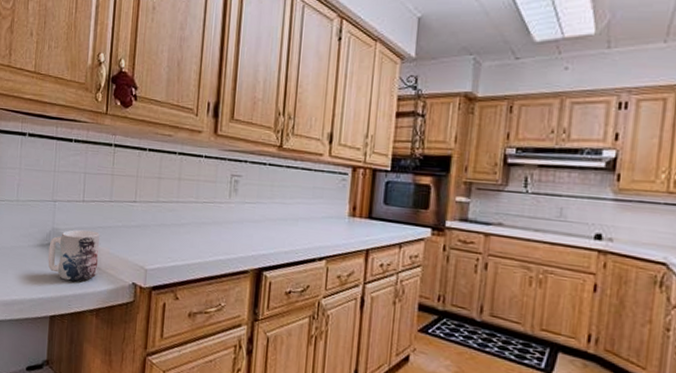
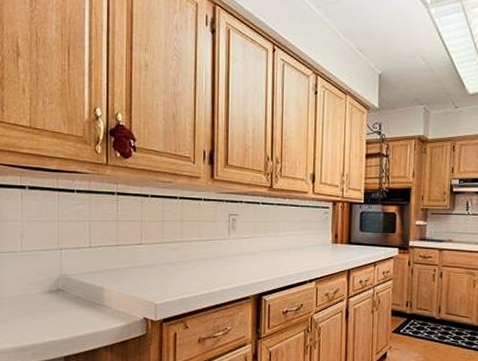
mug: present [48,230,100,282] -> none [58,273,109,322]

